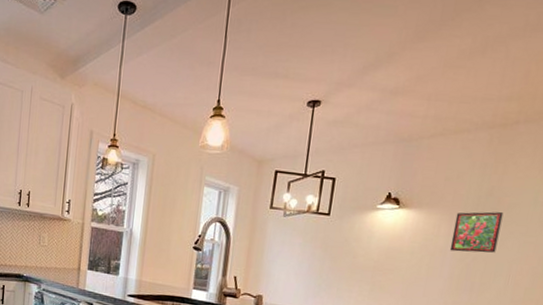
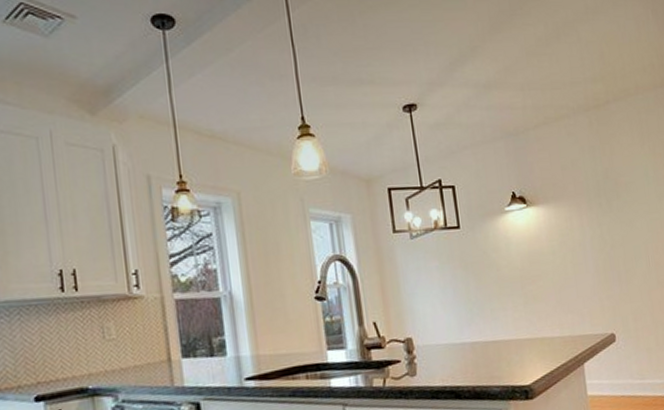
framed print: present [449,211,504,253] -> none [582,193,629,243]

